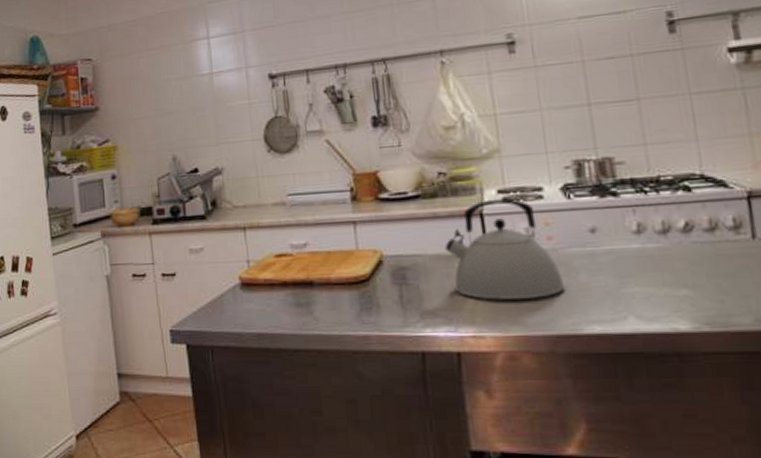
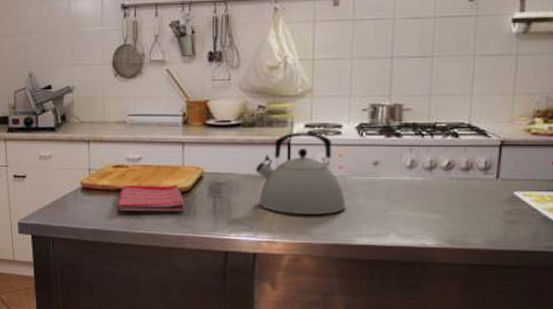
dish towel: none [284,272,366,309] -> present [117,185,185,212]

